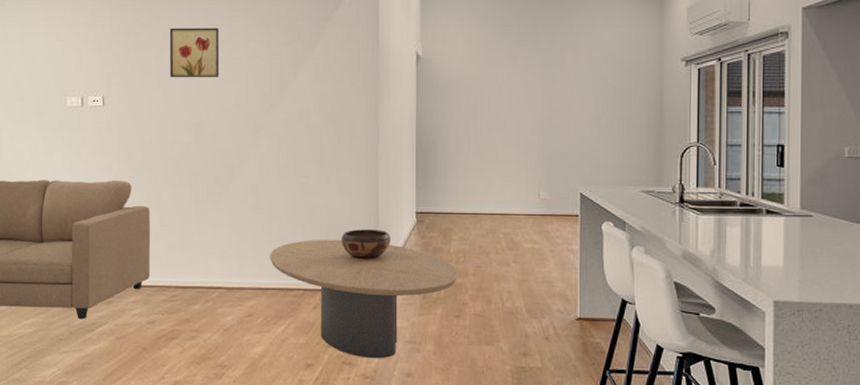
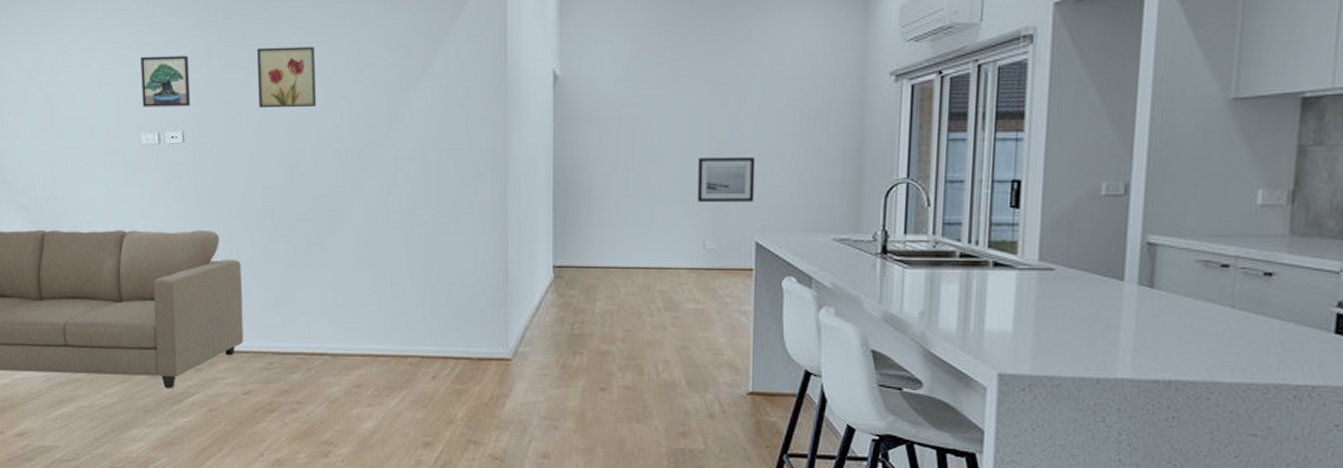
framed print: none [69,33,111,75] -> present [140,55,191,107]
coffee table: present [269,239,459,359] -> none [379,298,605,437]
decorative bowl: present [341,229,391,259] -> none [463,286,523,321]
wall art: none [533,123,579,161] -> present [698,156,756,203]

